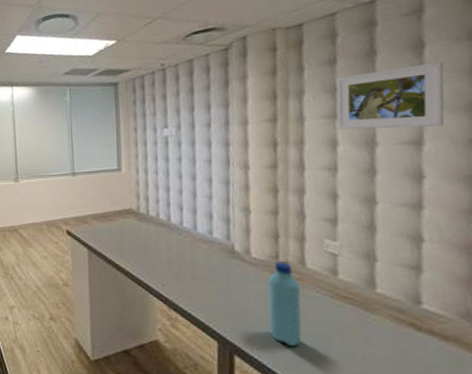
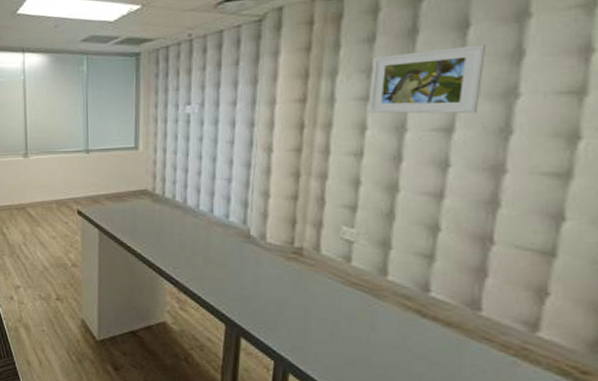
water bottle: present [267,261,302,346] -> none [278,247,313,330]

